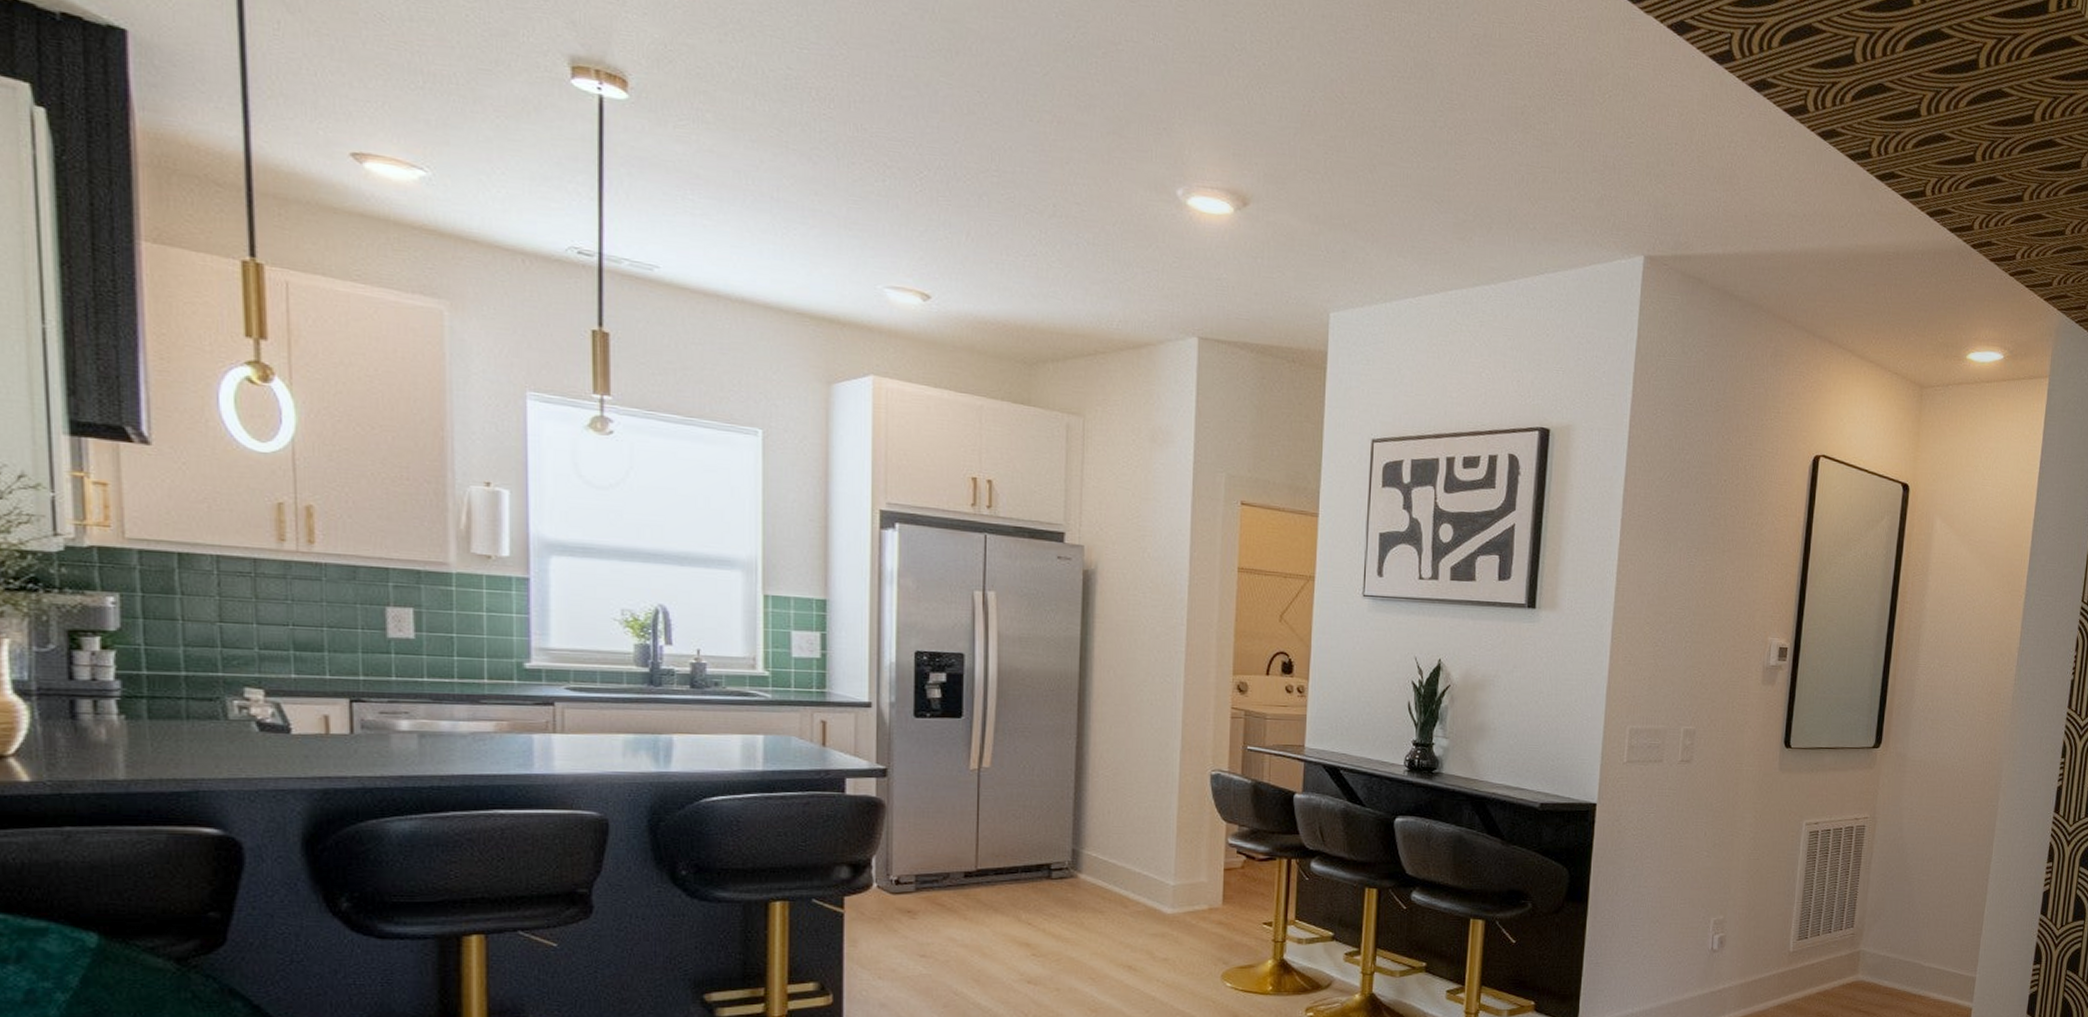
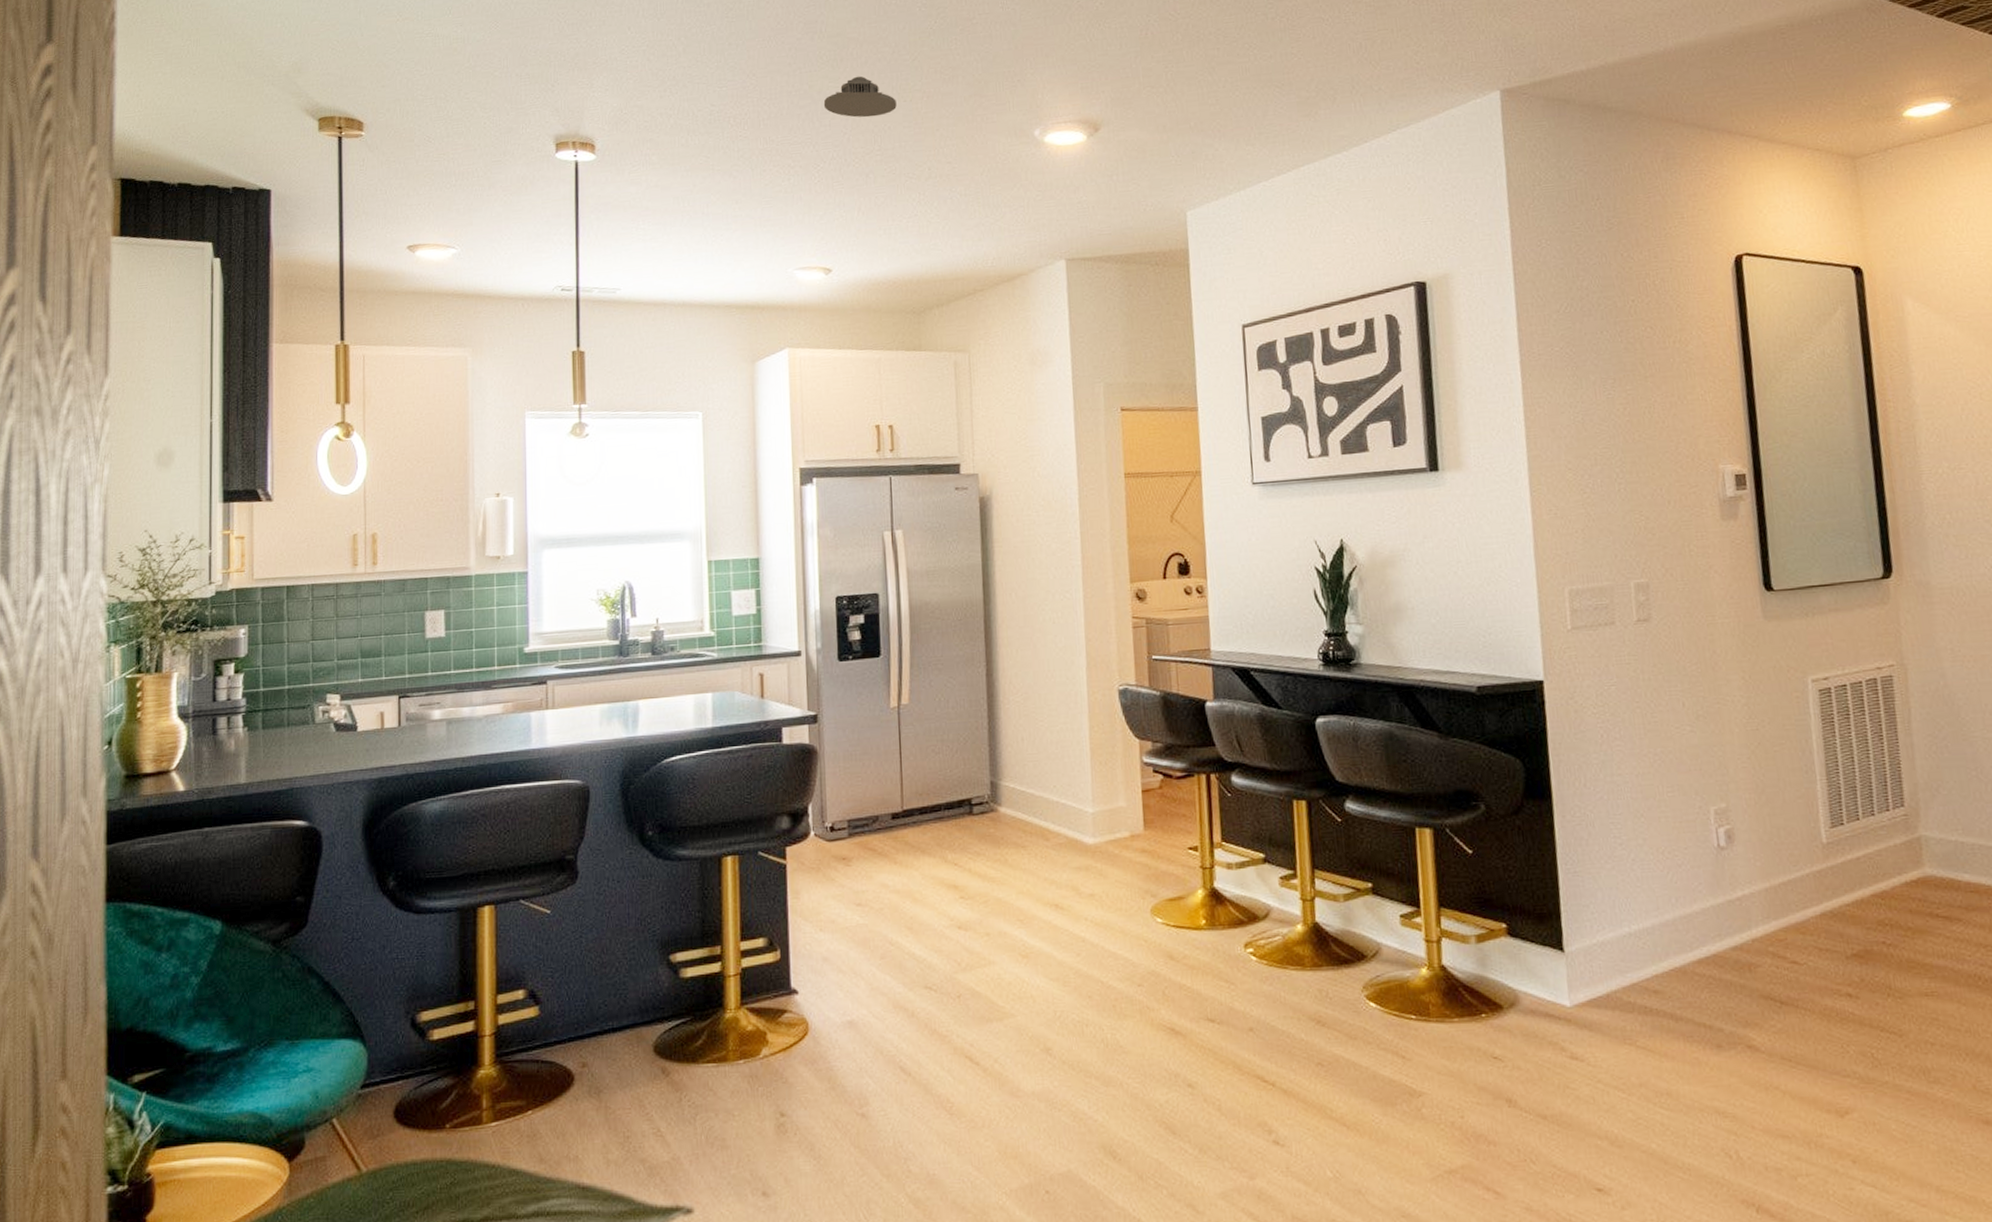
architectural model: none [931,76,1021,131] -> present [823,75,897,118]

